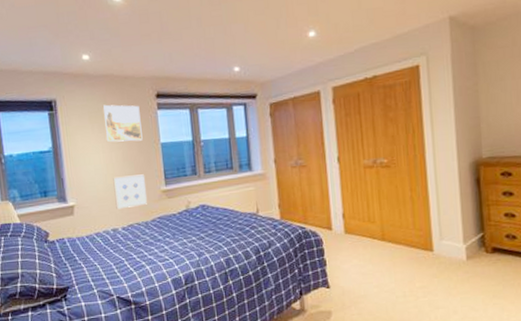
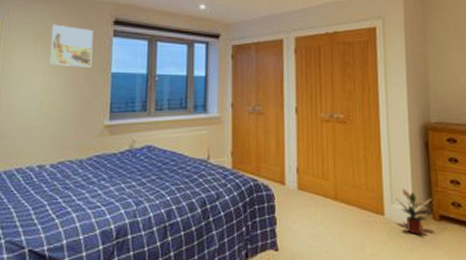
wall art: present [113,174,147,210] -> none [47,105,87,143]
potted plant: none [444,225,485,267] -> present [395,188,433,234]

